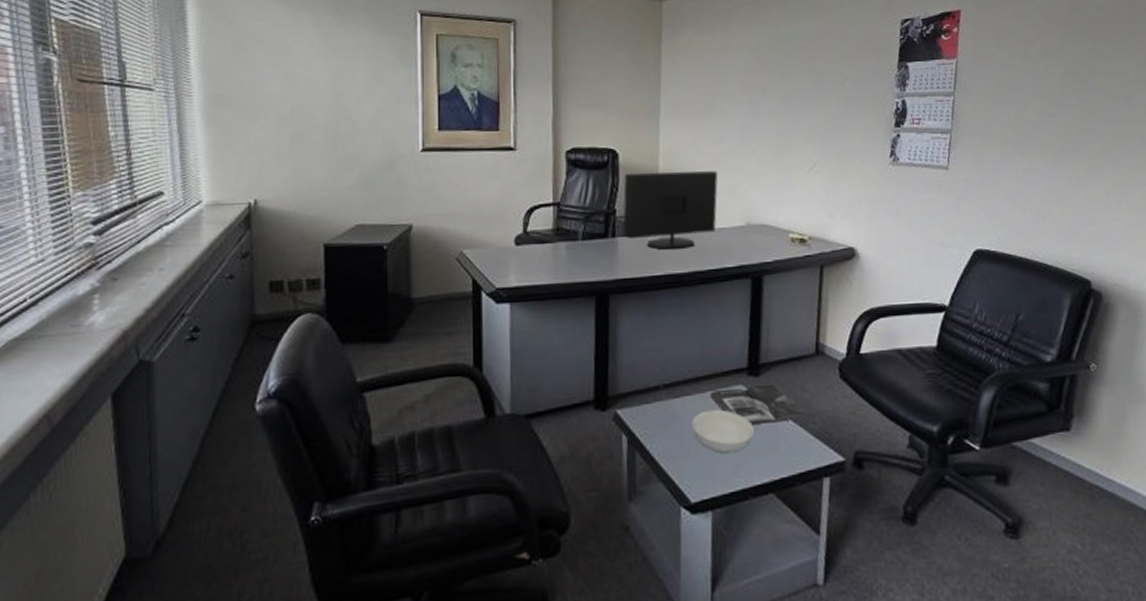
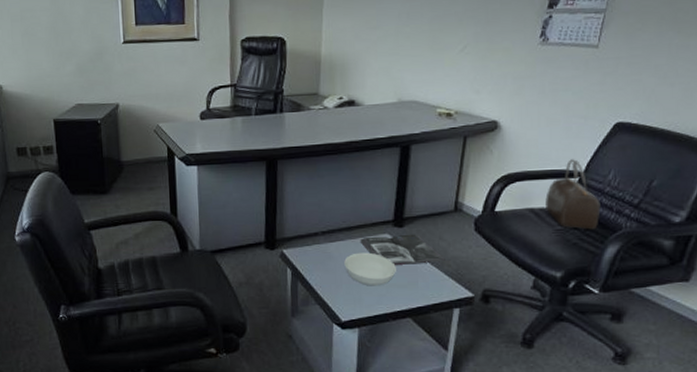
monitor: present [623,171,719,250] -> none [289,54,375,123]
handbag: none [912,291,971,373] -> present [545,159,601,230]

